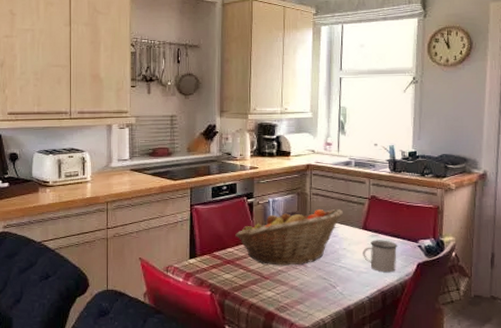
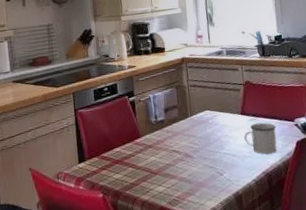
fruit basket: present [235,208,343,266] -> none [121,97,221,161]

